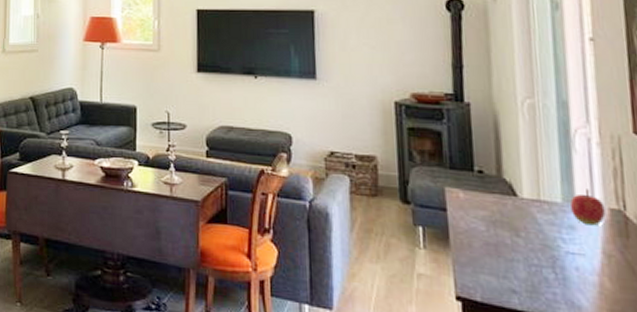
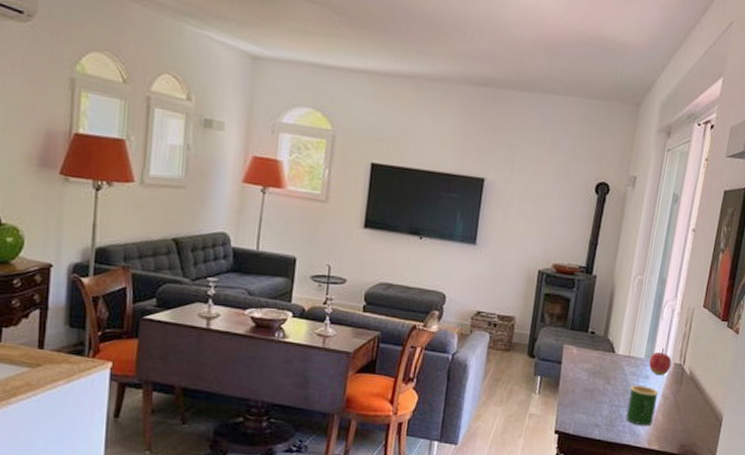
mug: none [550,238,598,295] -> present [626,385,659,426]

